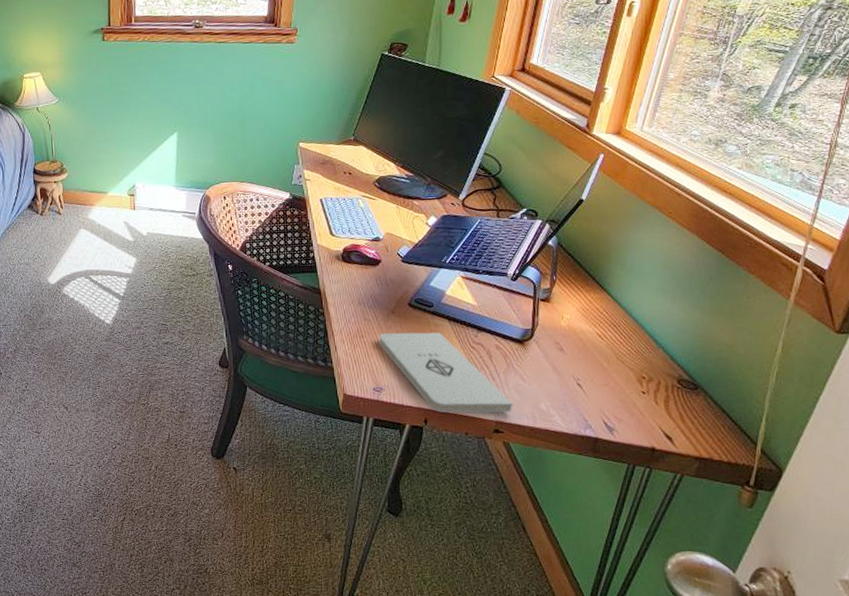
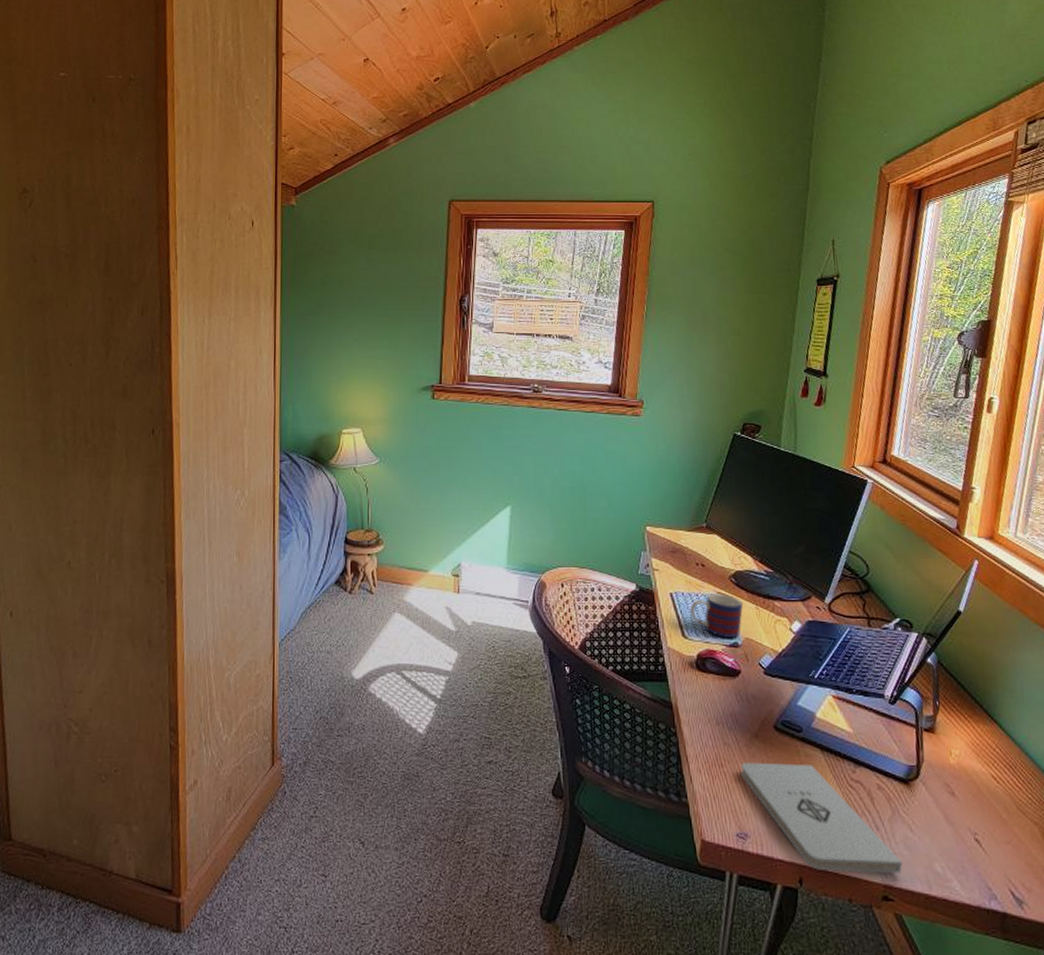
mug: none [337,197,386,234] -> present [690,594,744,638]

